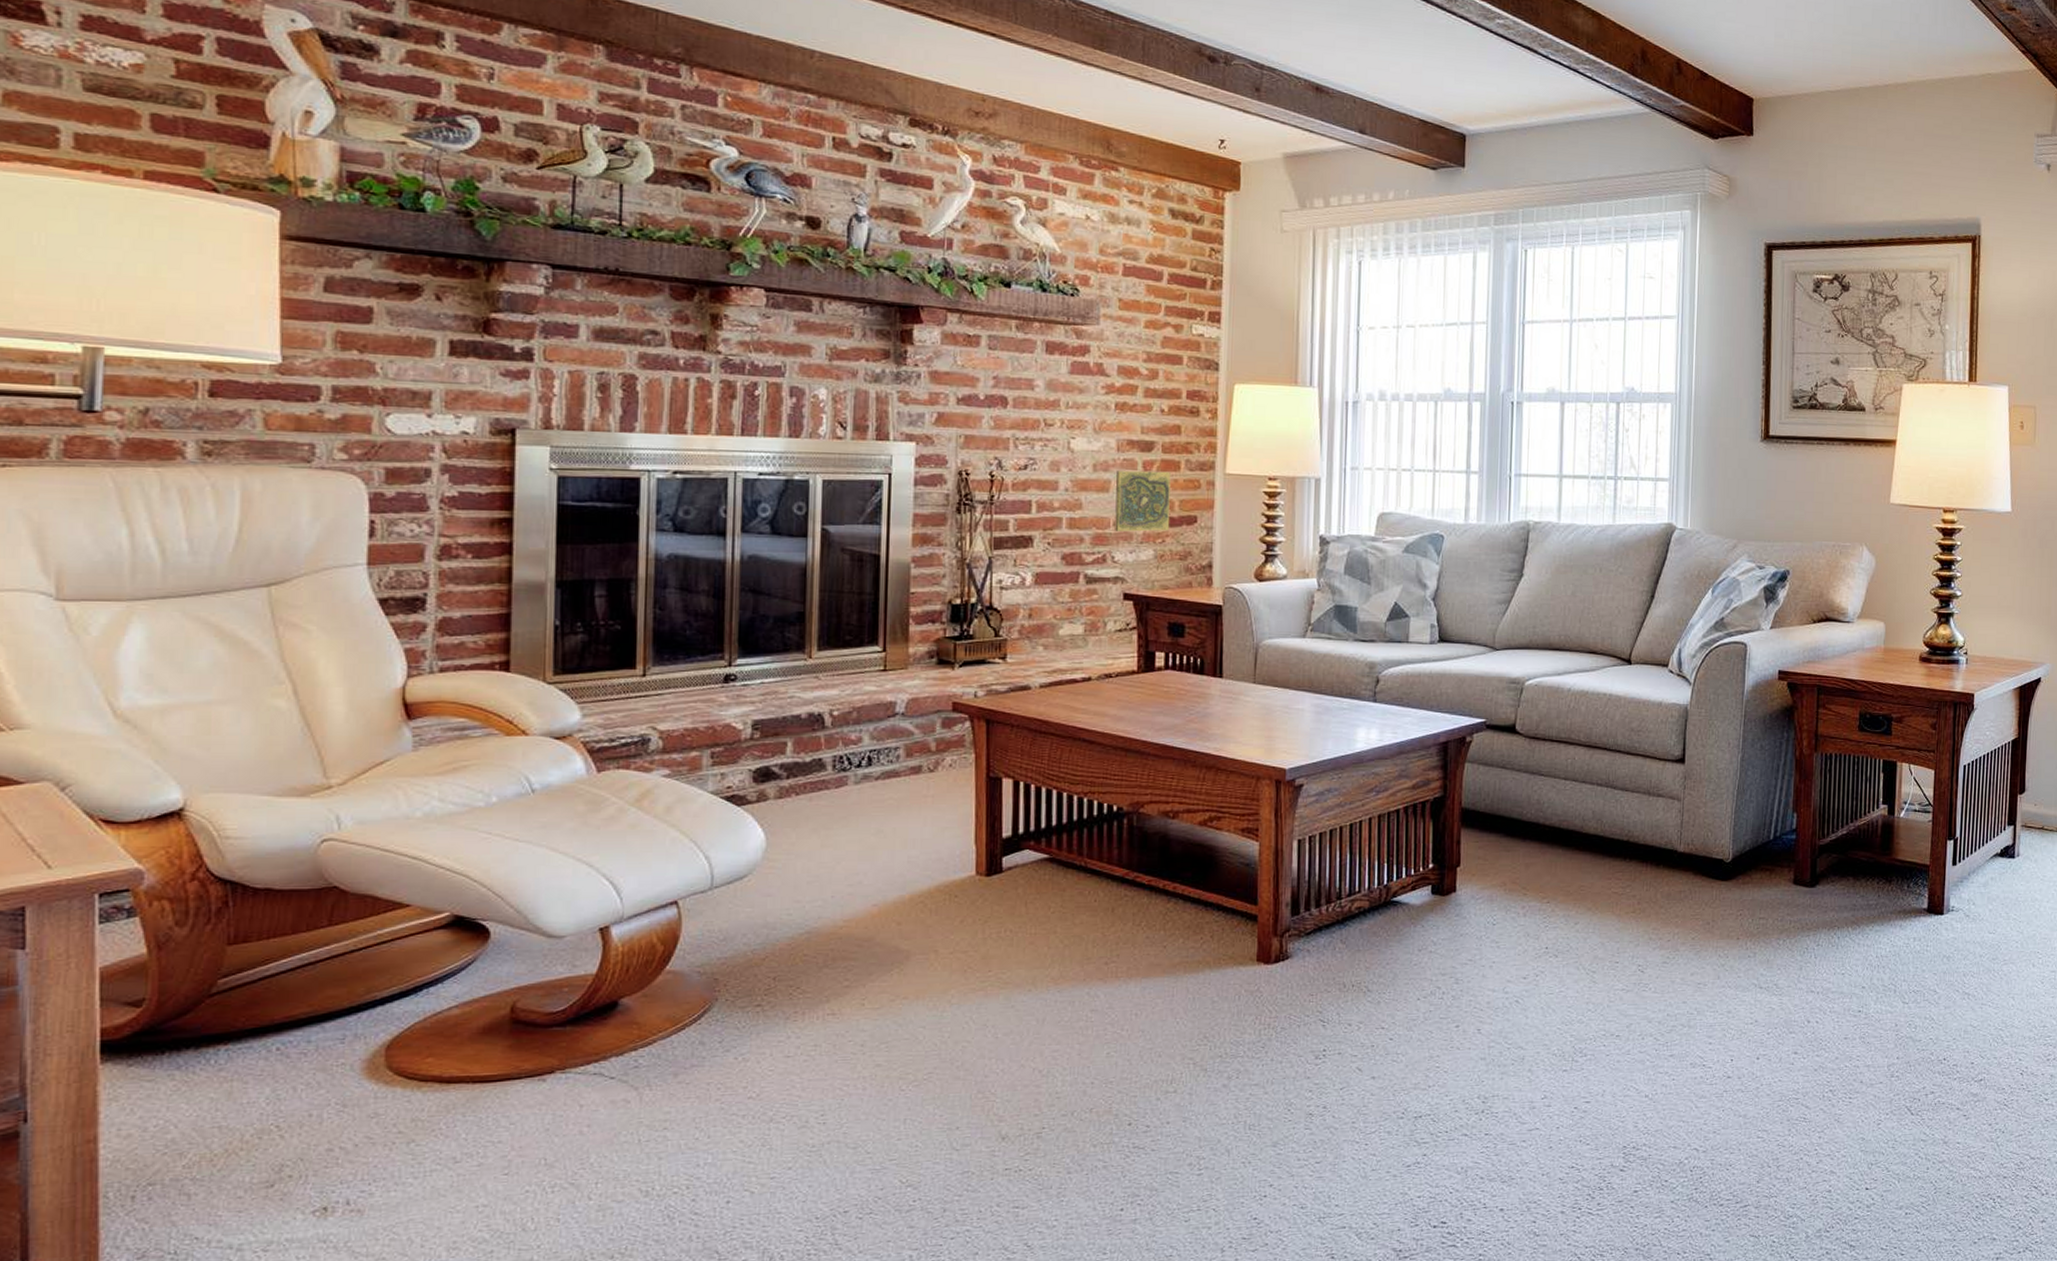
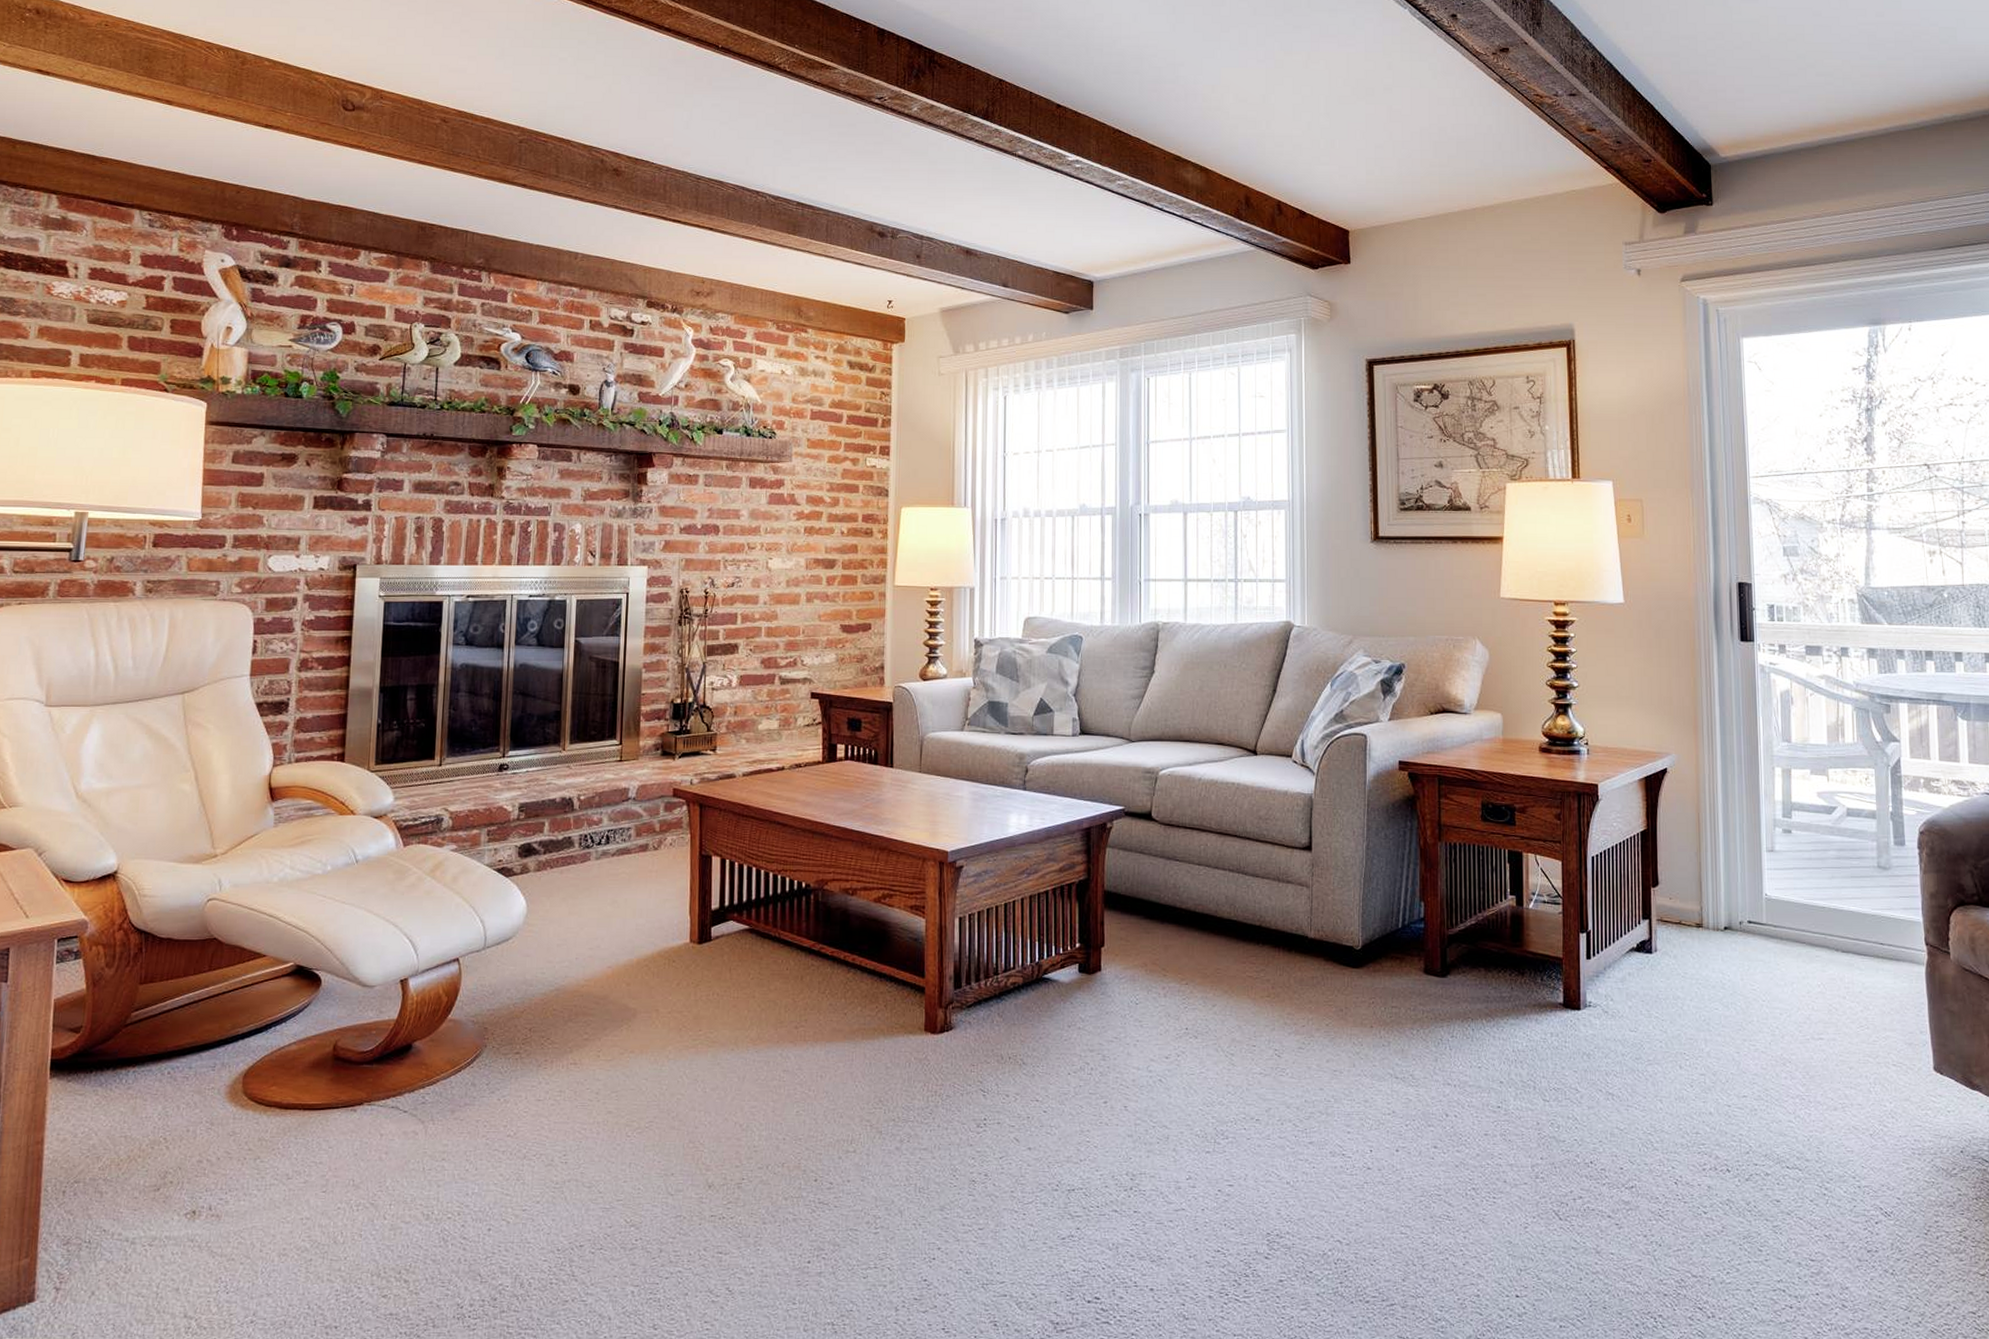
decorative tile: present [1115,471,1171,532] -> none [804,585,849,638]

